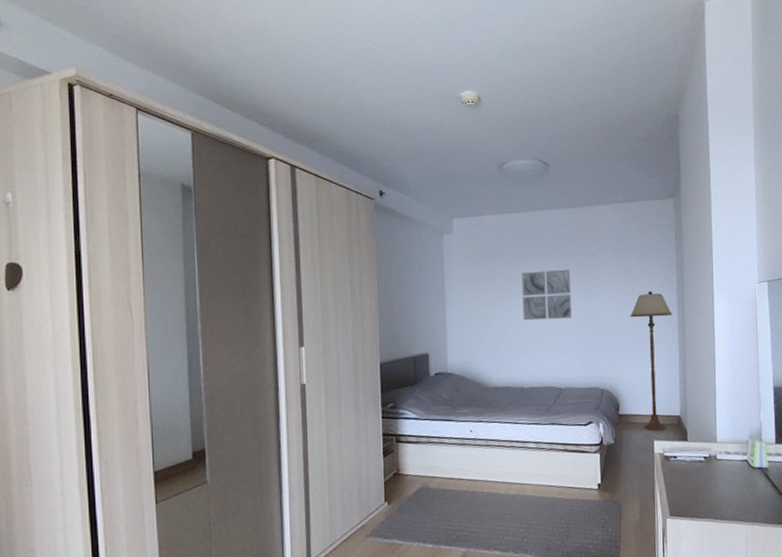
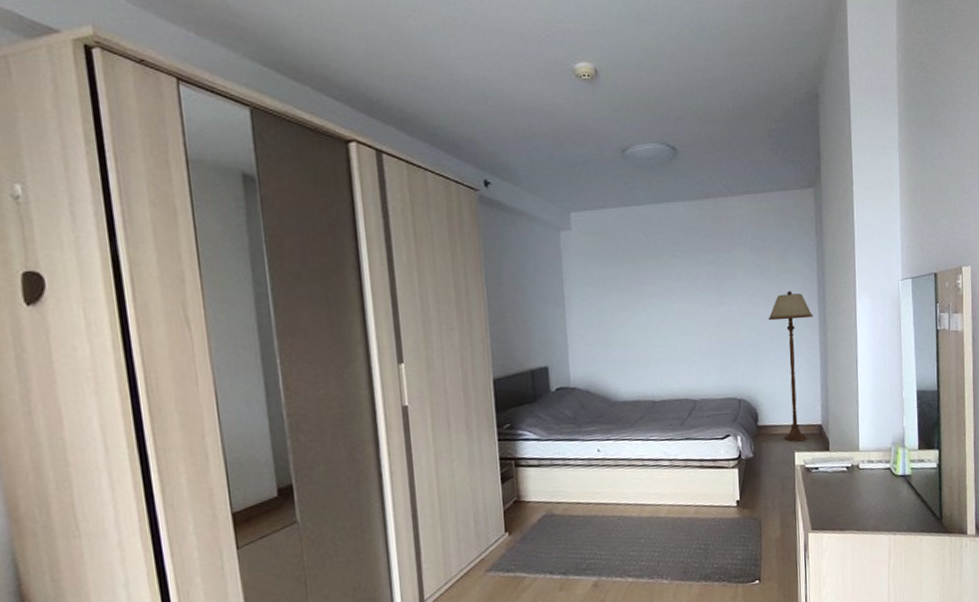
wall art: present [521,269,572,321] -> none [649,268,706,327]

